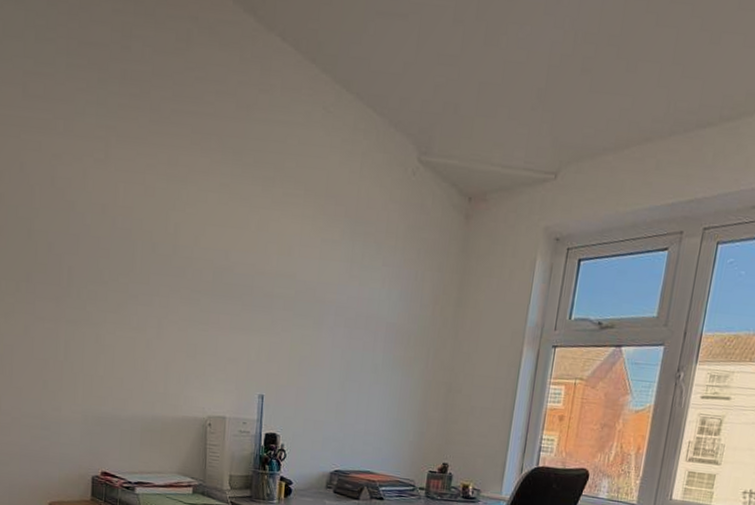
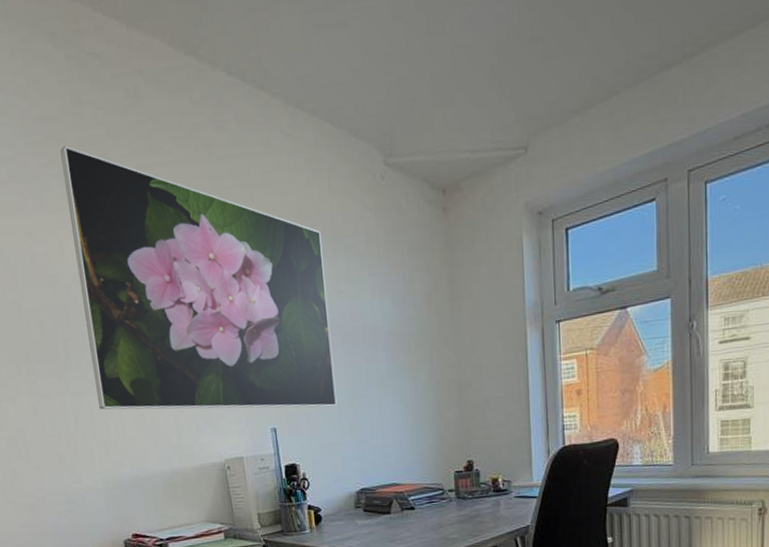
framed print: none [92,74,343,386] -> present [60,145,337,410]

